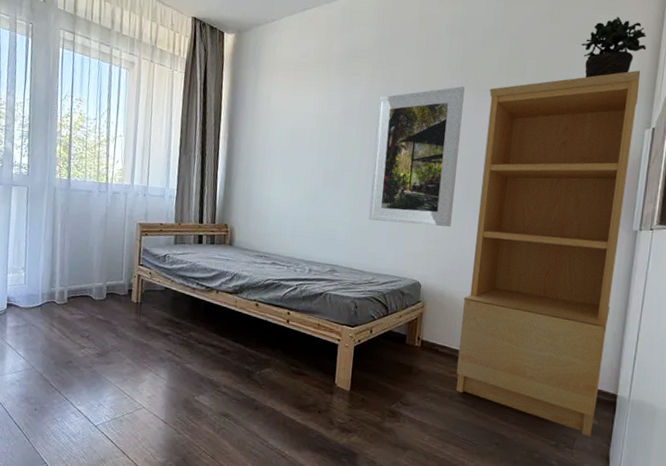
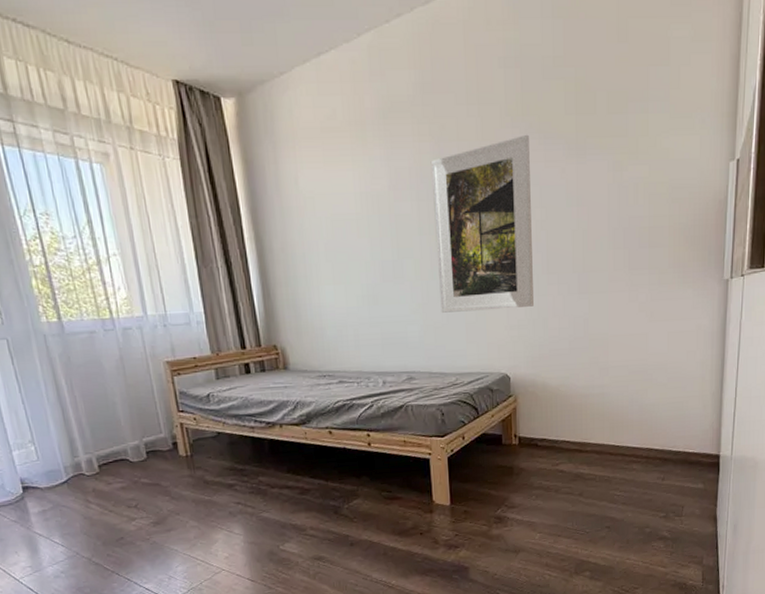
bookcase: present [455,70,641,437] -> none [557,90,721,502]
potted plant: present [581,17,647,78] -> none [654,26,725,107]

